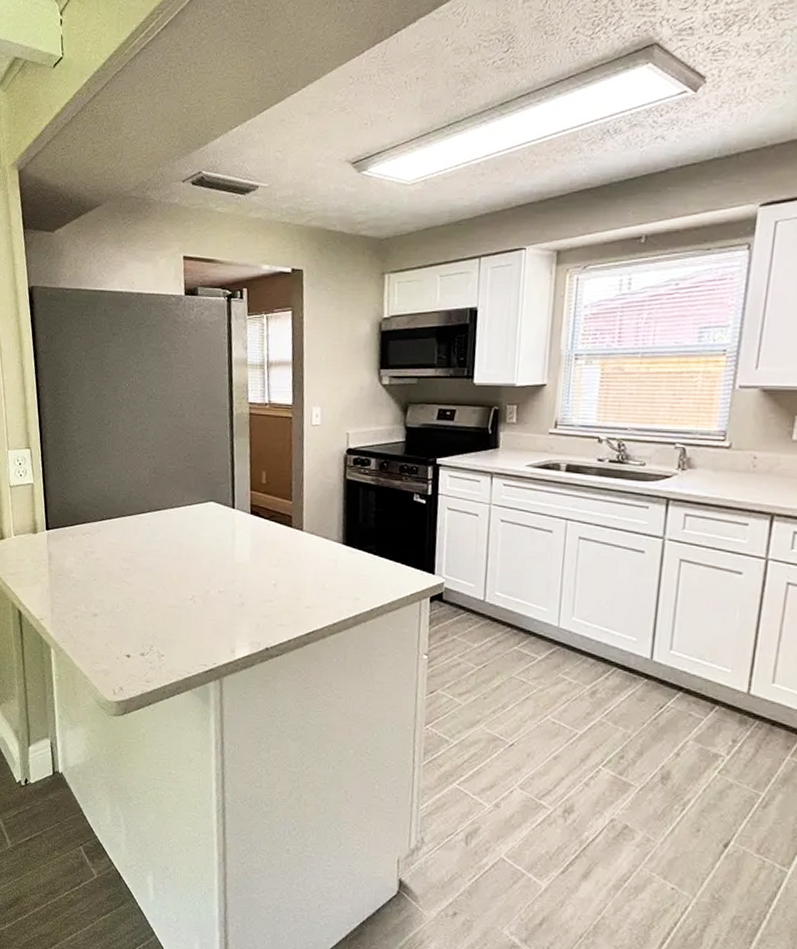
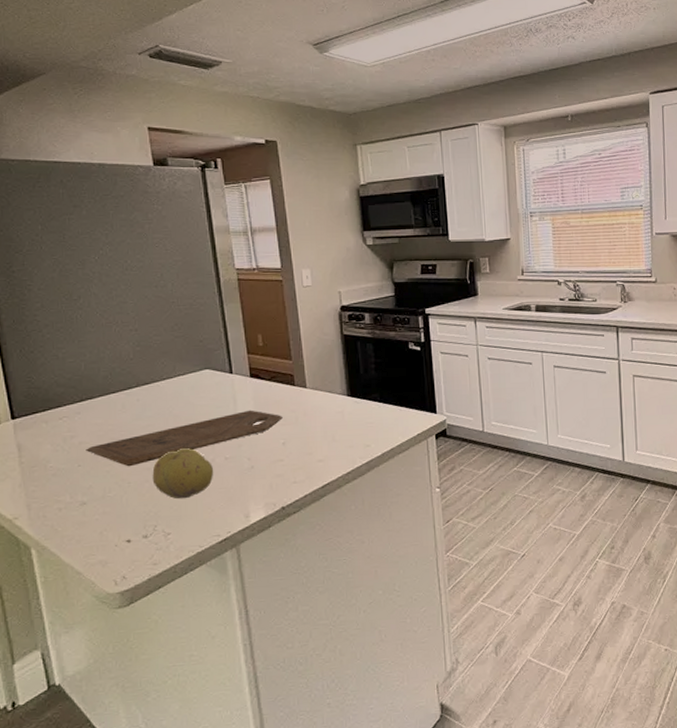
cutting board: none [101,546,277,587] -> present [86,410,283,467]
fruit: none [153,576,208,625] -> present [152,448,214,499]

